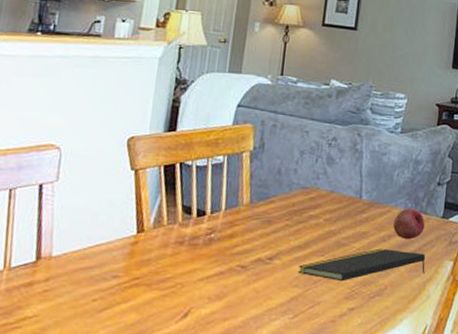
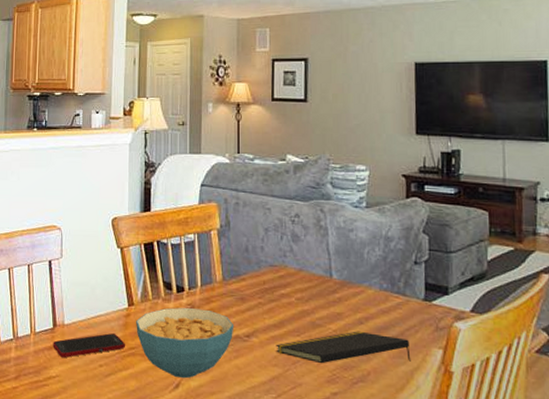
cell phone: none [32,264,128,294] -> present [53,333,125,358]
cereal bowl: none [143,232,257,307] -> present [136,307,234,379]
fruit: present [393,208,425,240] -> none [369,288,405,323]

